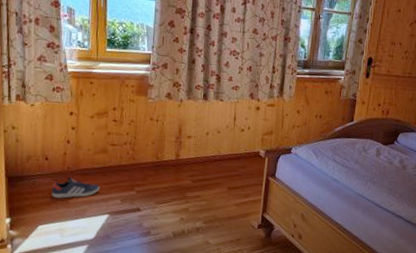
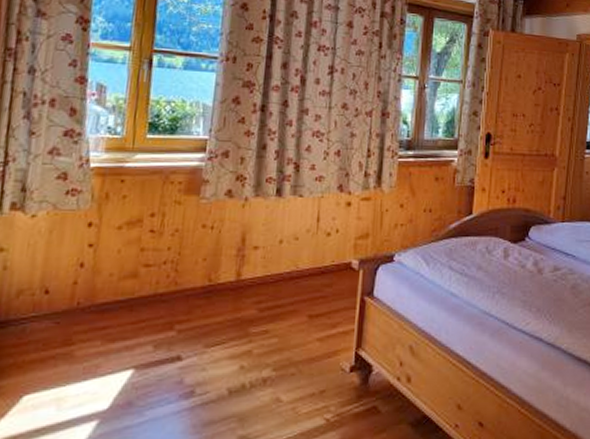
sneaker: present [52,177,100,198] -> none [49,317,124,350]

